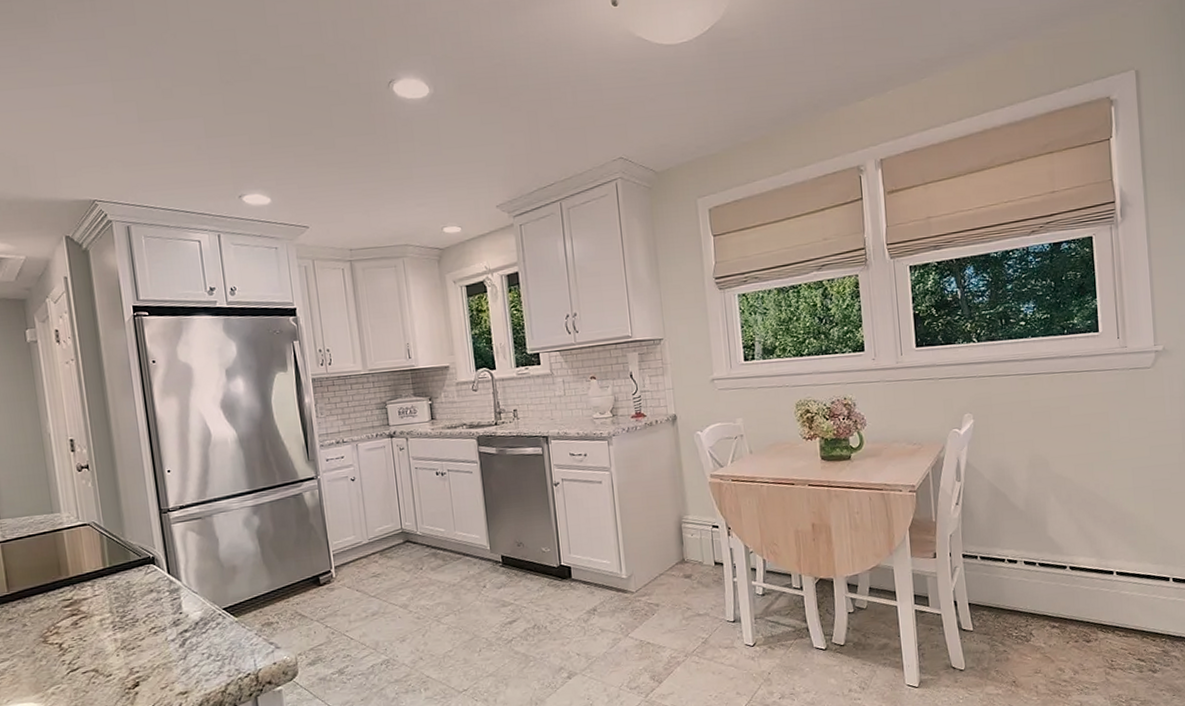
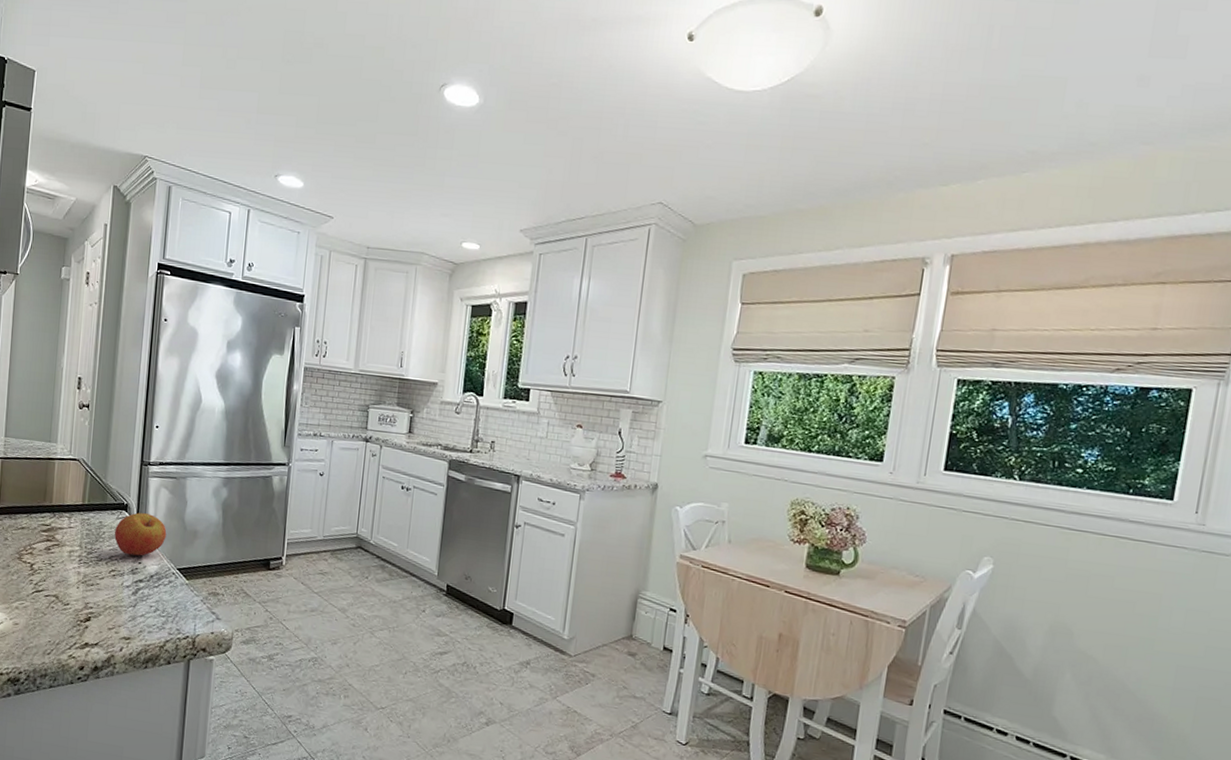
apple: none [146,561,204,608] -> present [114,512,167,556]

